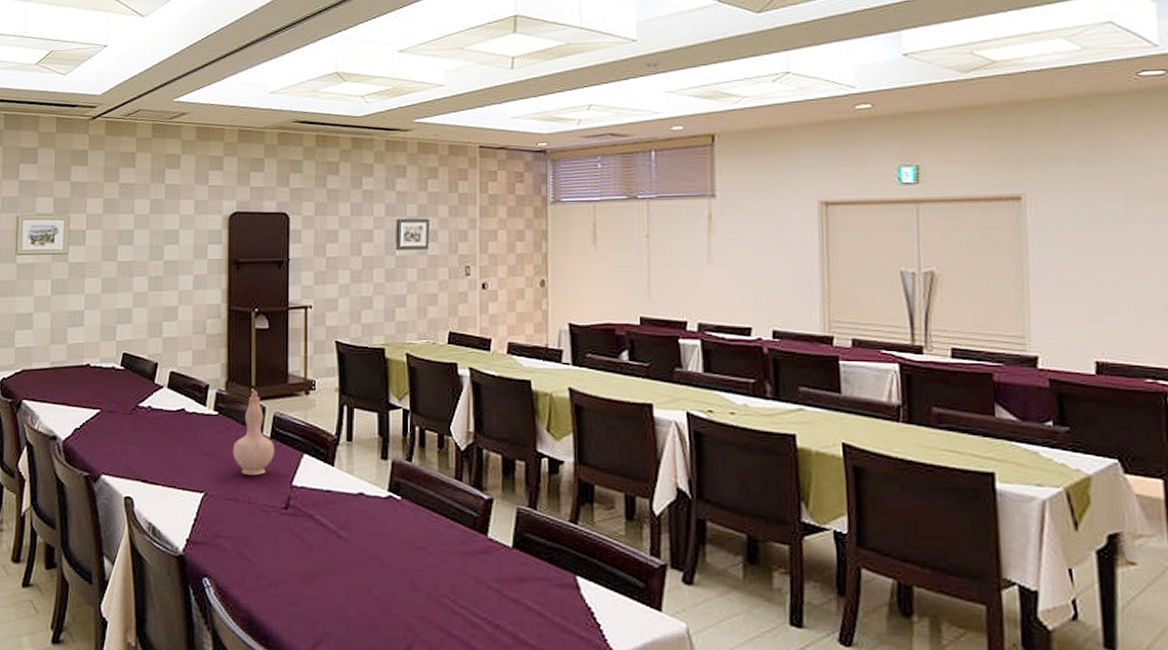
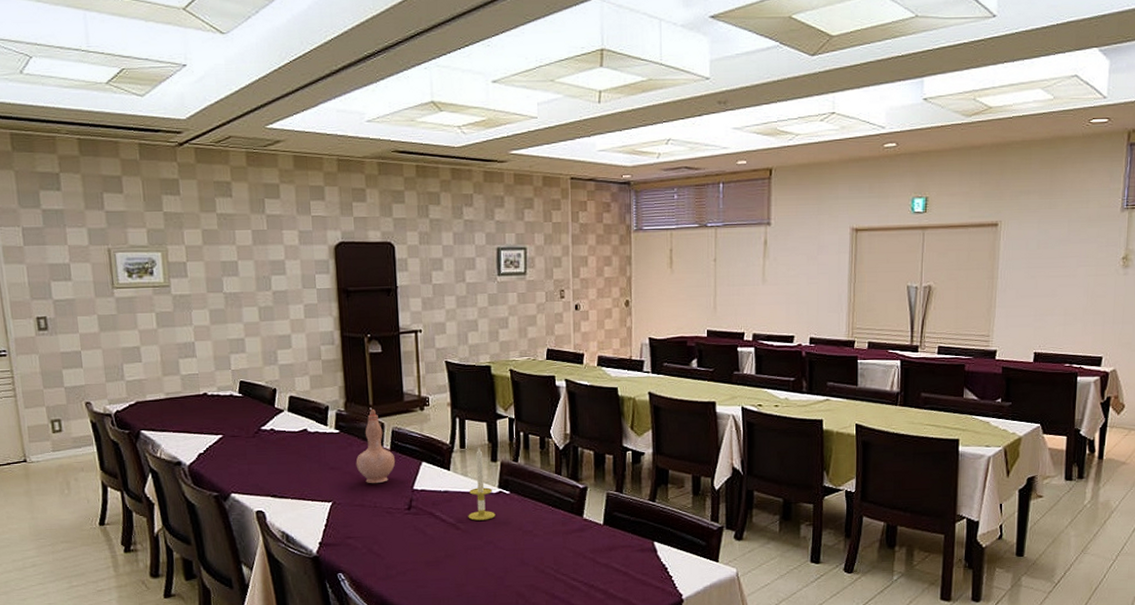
candle: none [352,441,384,530] -> present [468,447,496,521]

